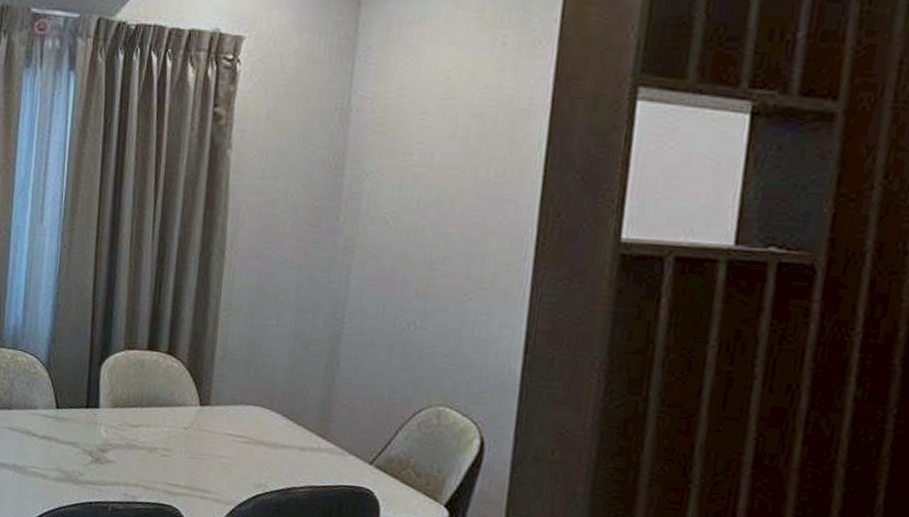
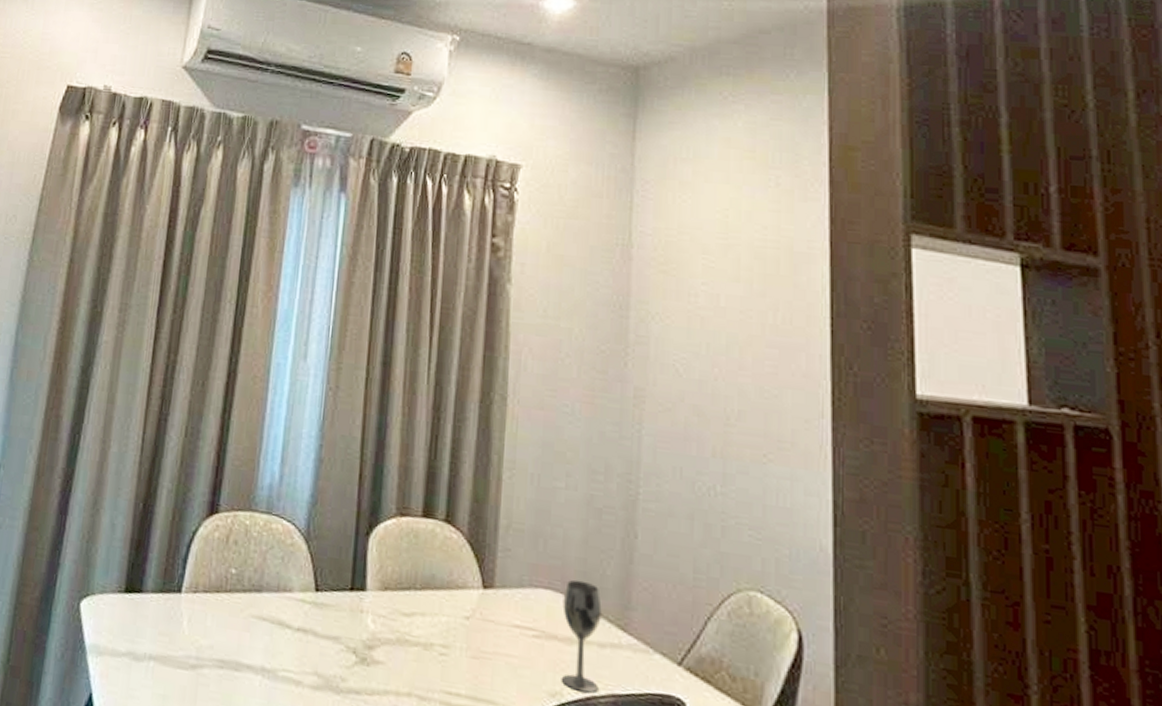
wine glass: none [266,398,305,485] -> present [561,579,602,693]

